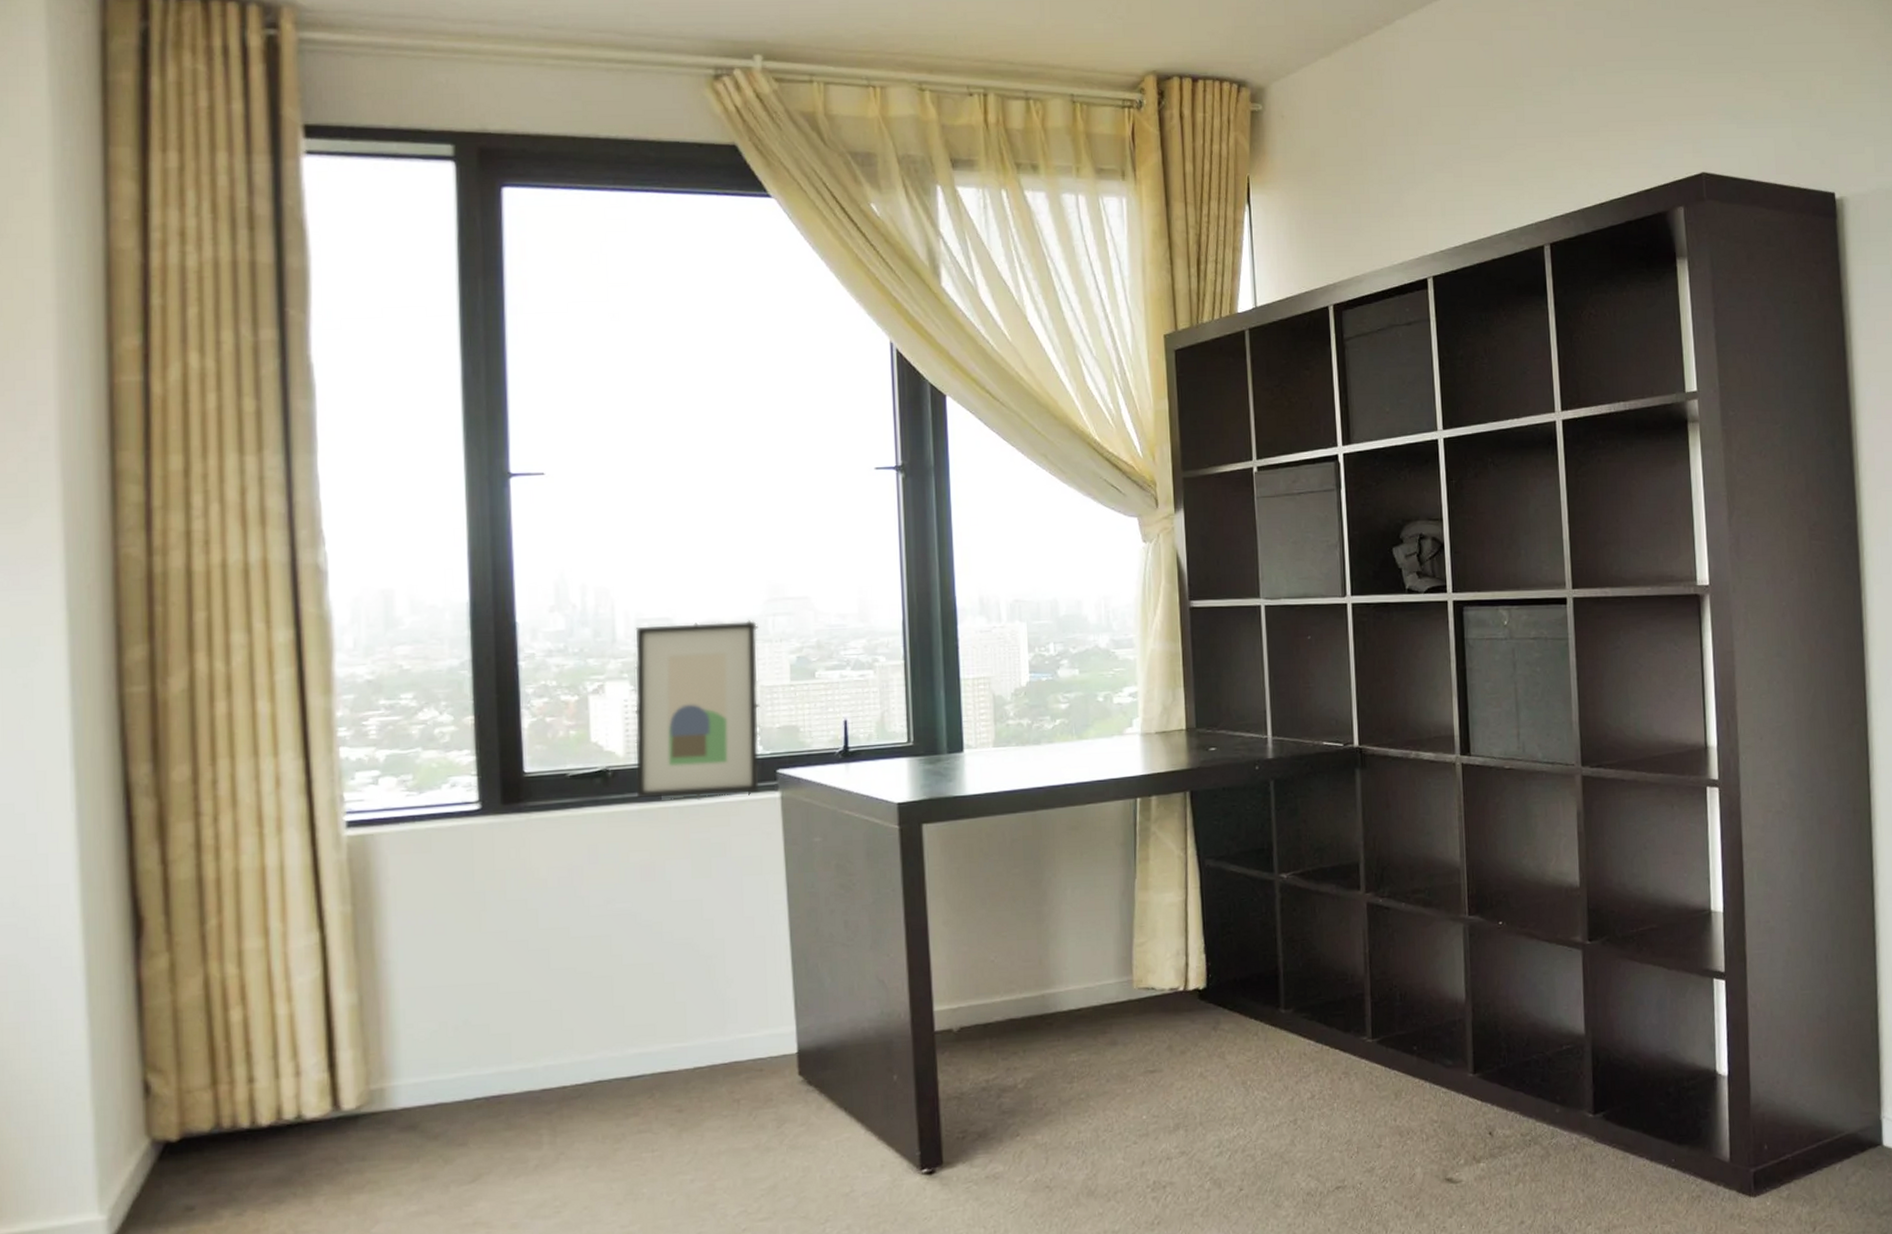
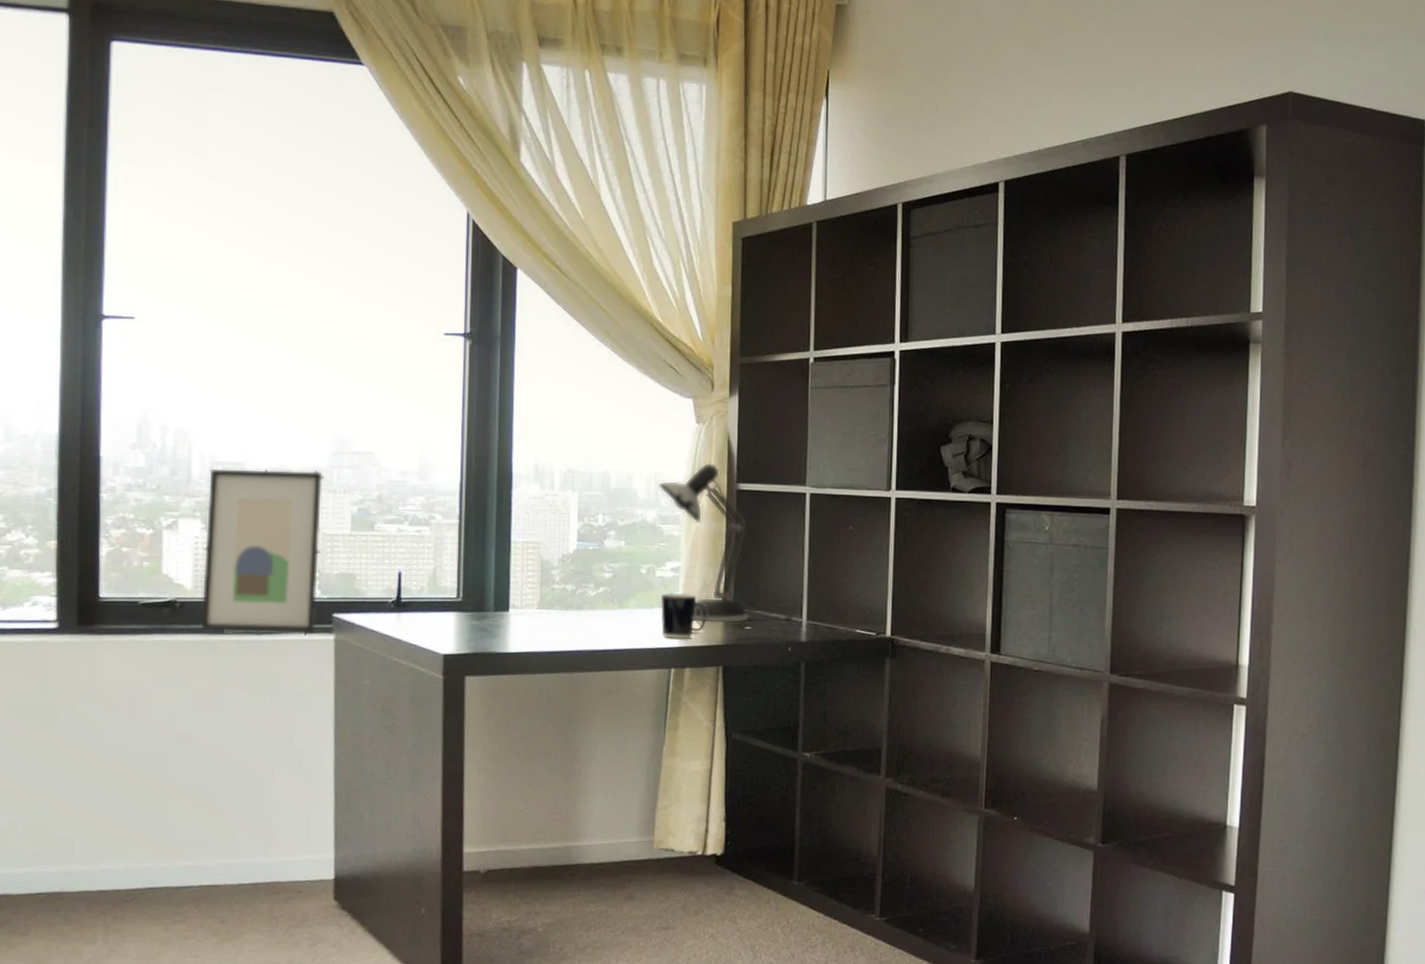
desk lamp: none [1108,581,1263,749] -> present [658,462,798,624]
mug: none [1120,718,1171,767] -> present [660,592,708,640]

